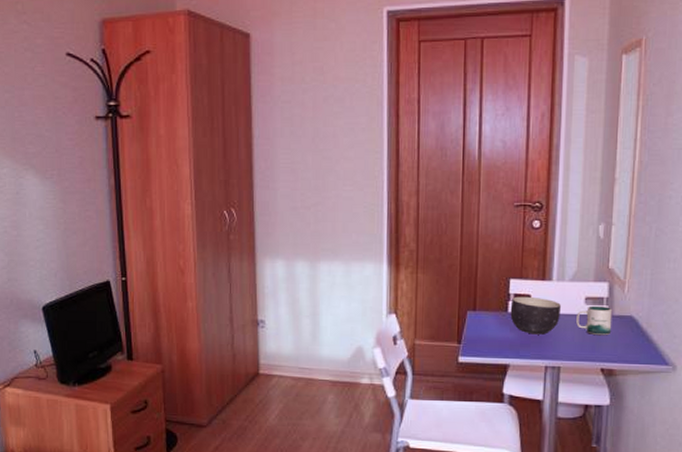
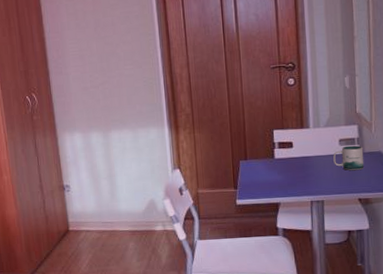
bowl: present [510,296,561,335] -> none [276,143,319,175]

